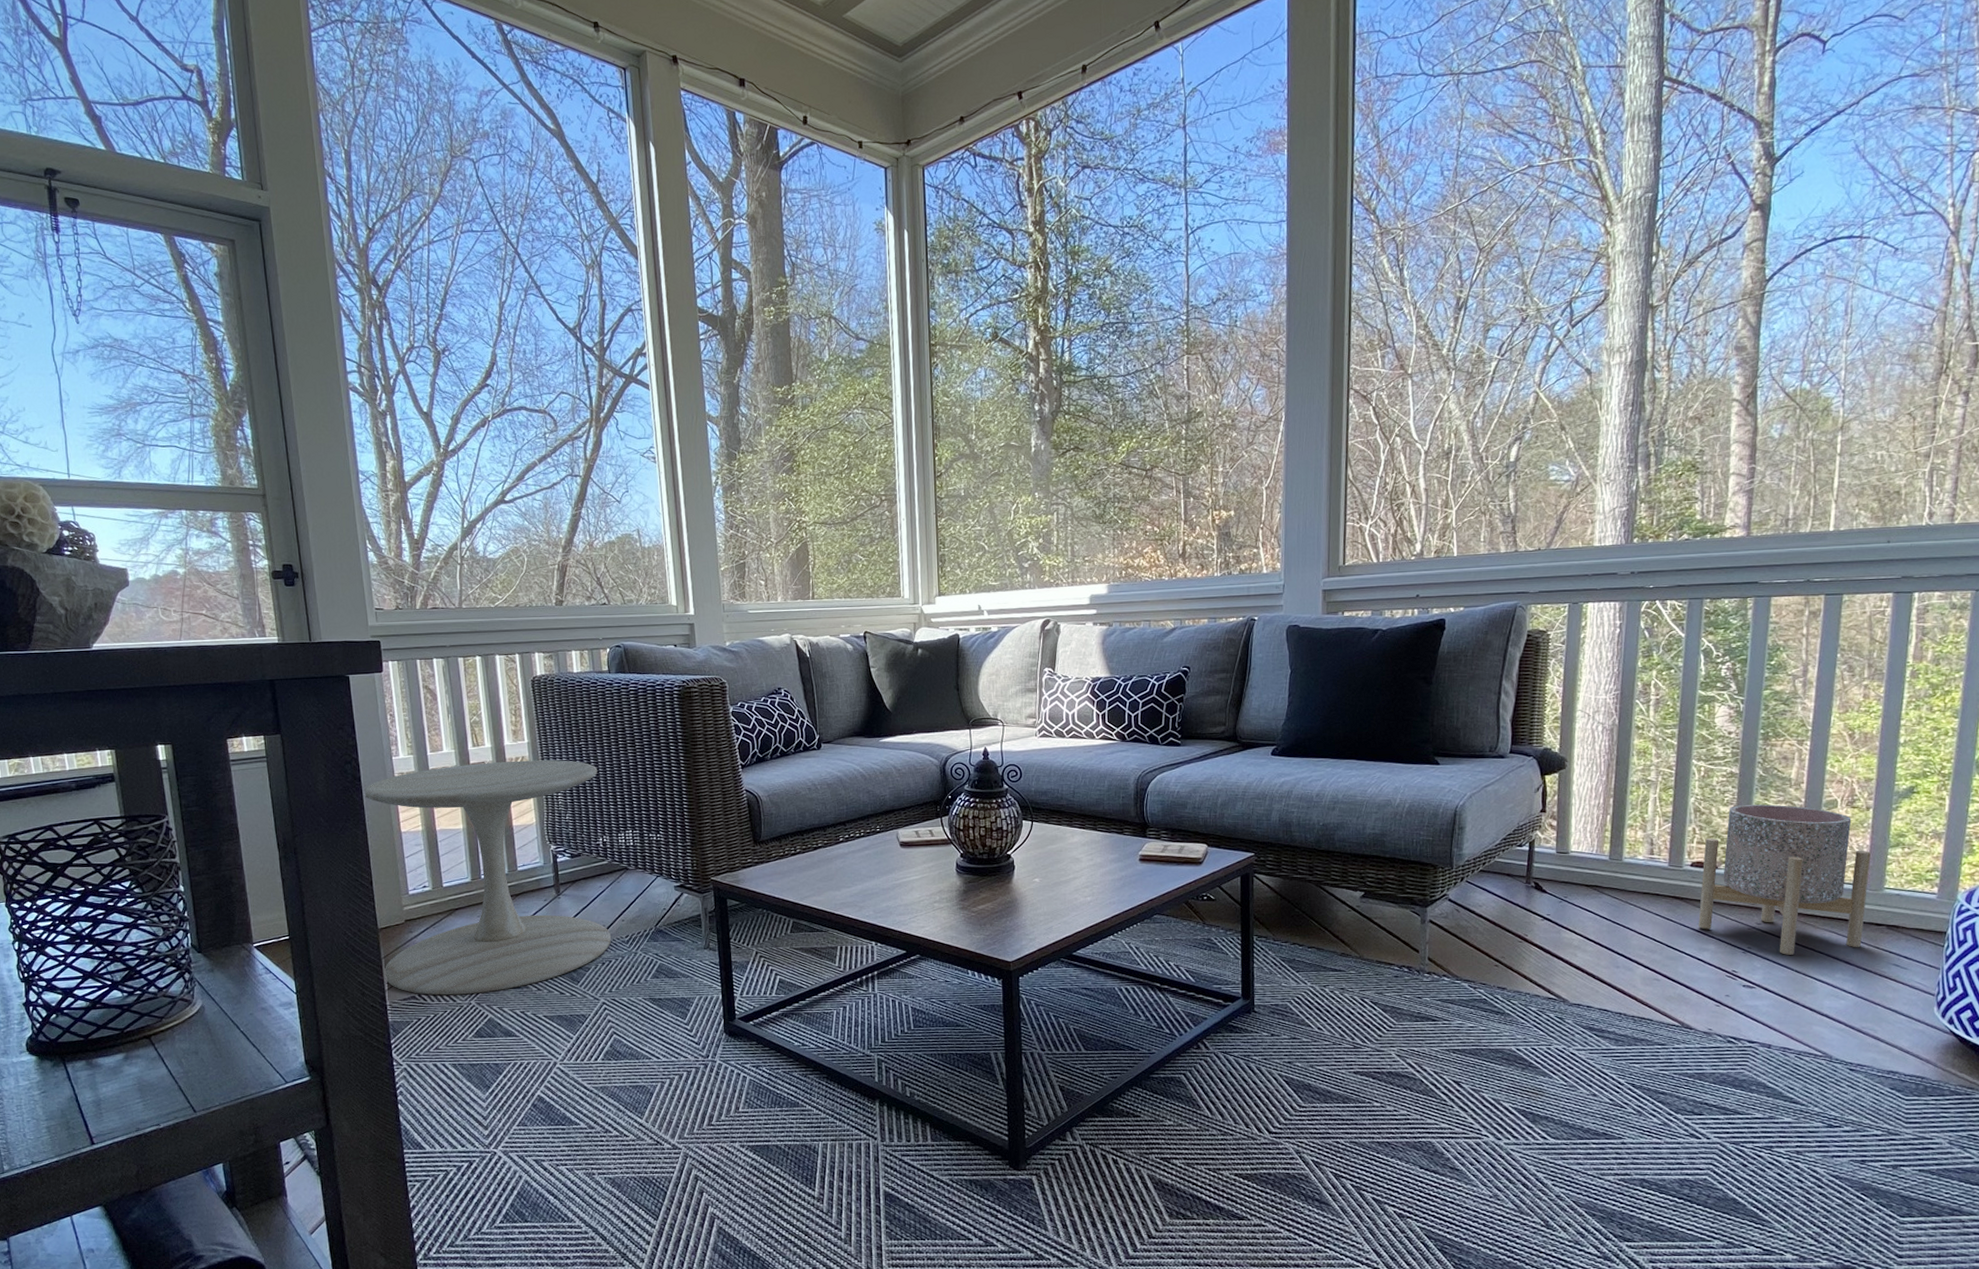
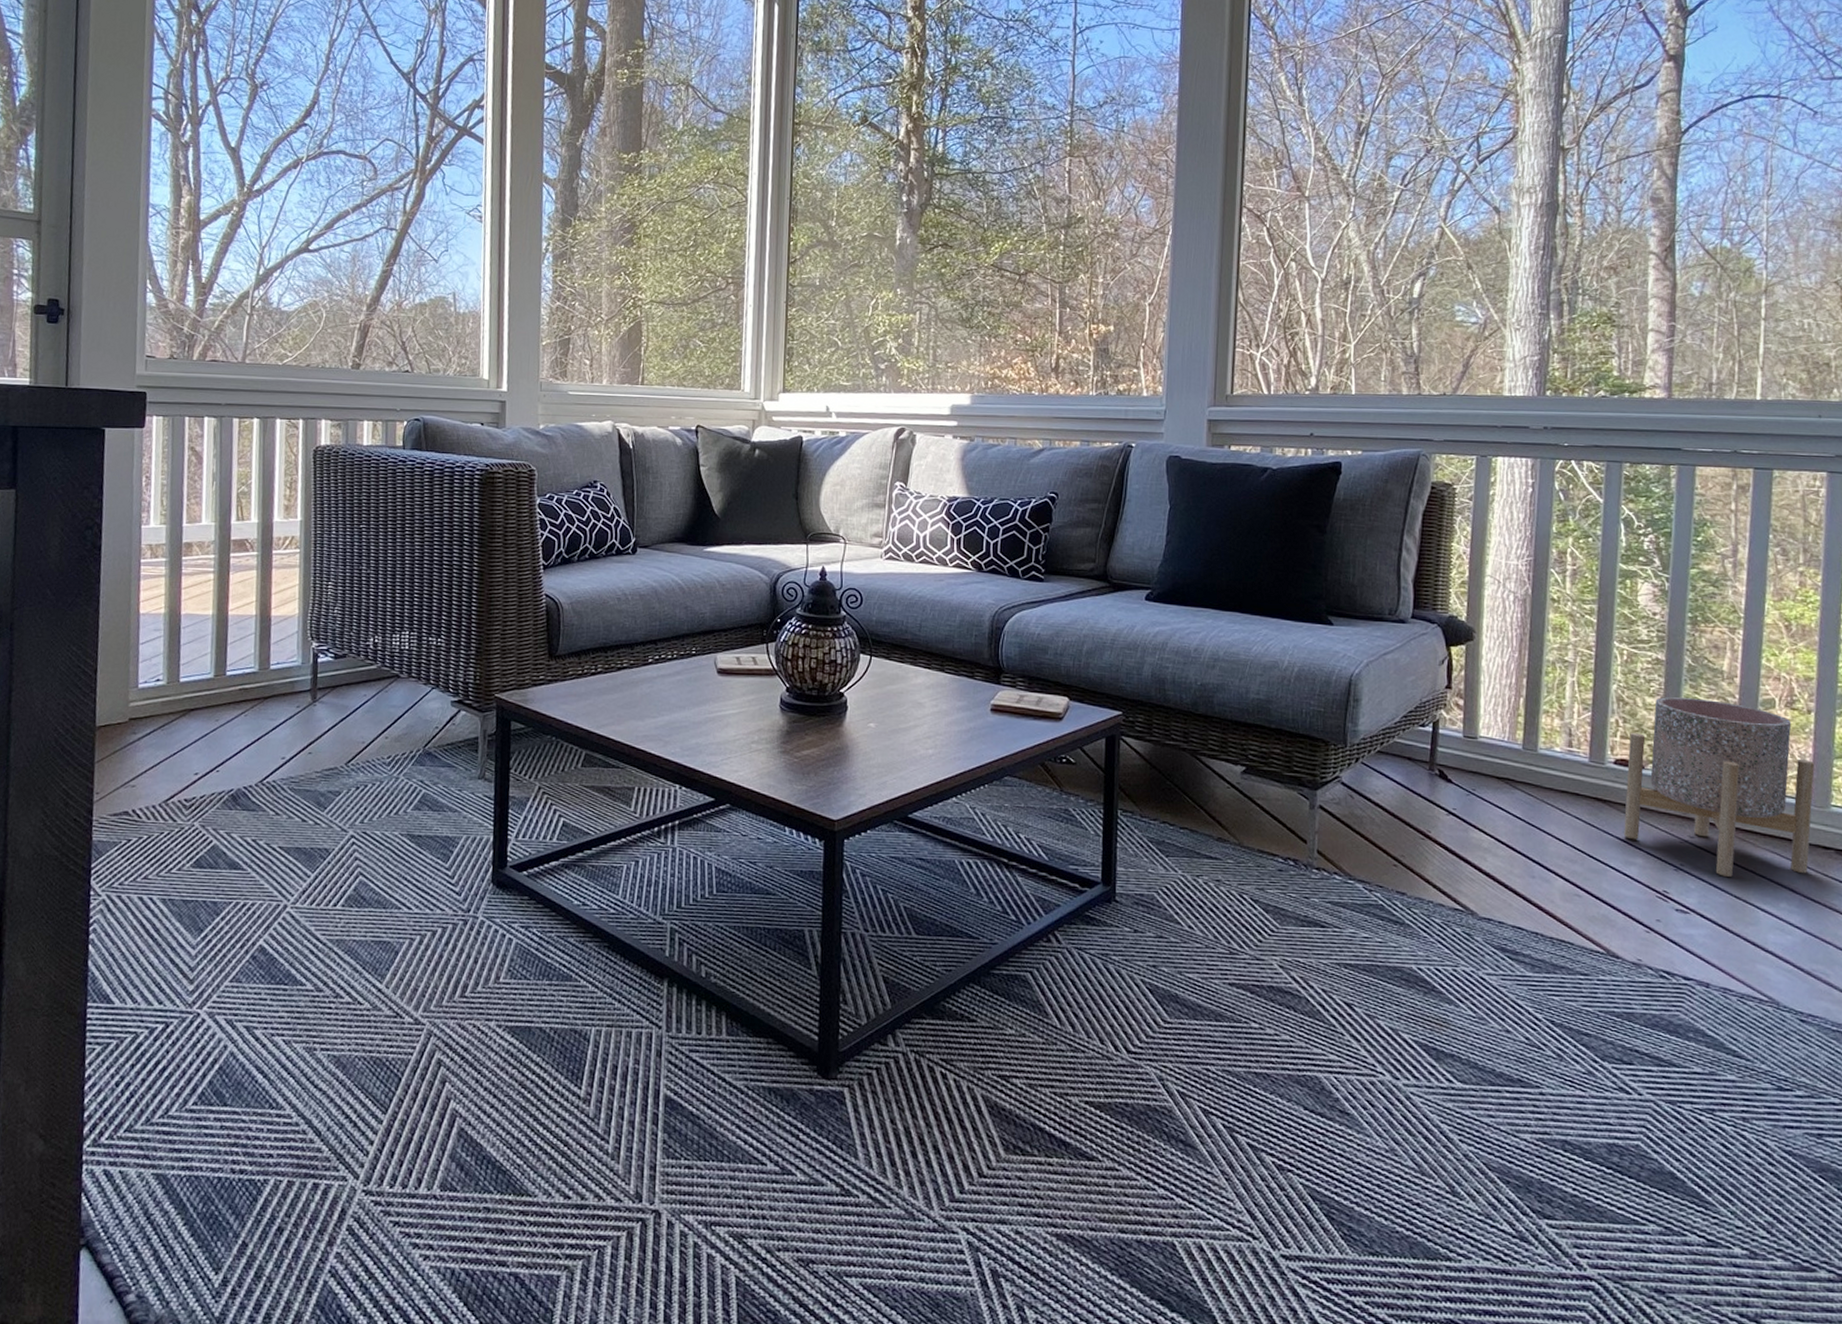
side table: present [362,759,612,996] -> none [94,540,377,814]

